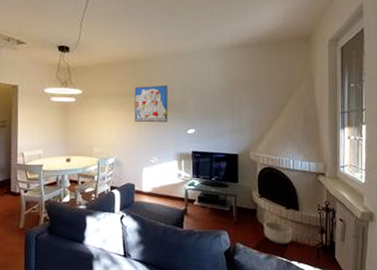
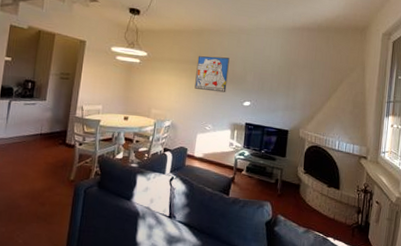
basket: present [263,205,292,244] -> none [304,182,332,220]

